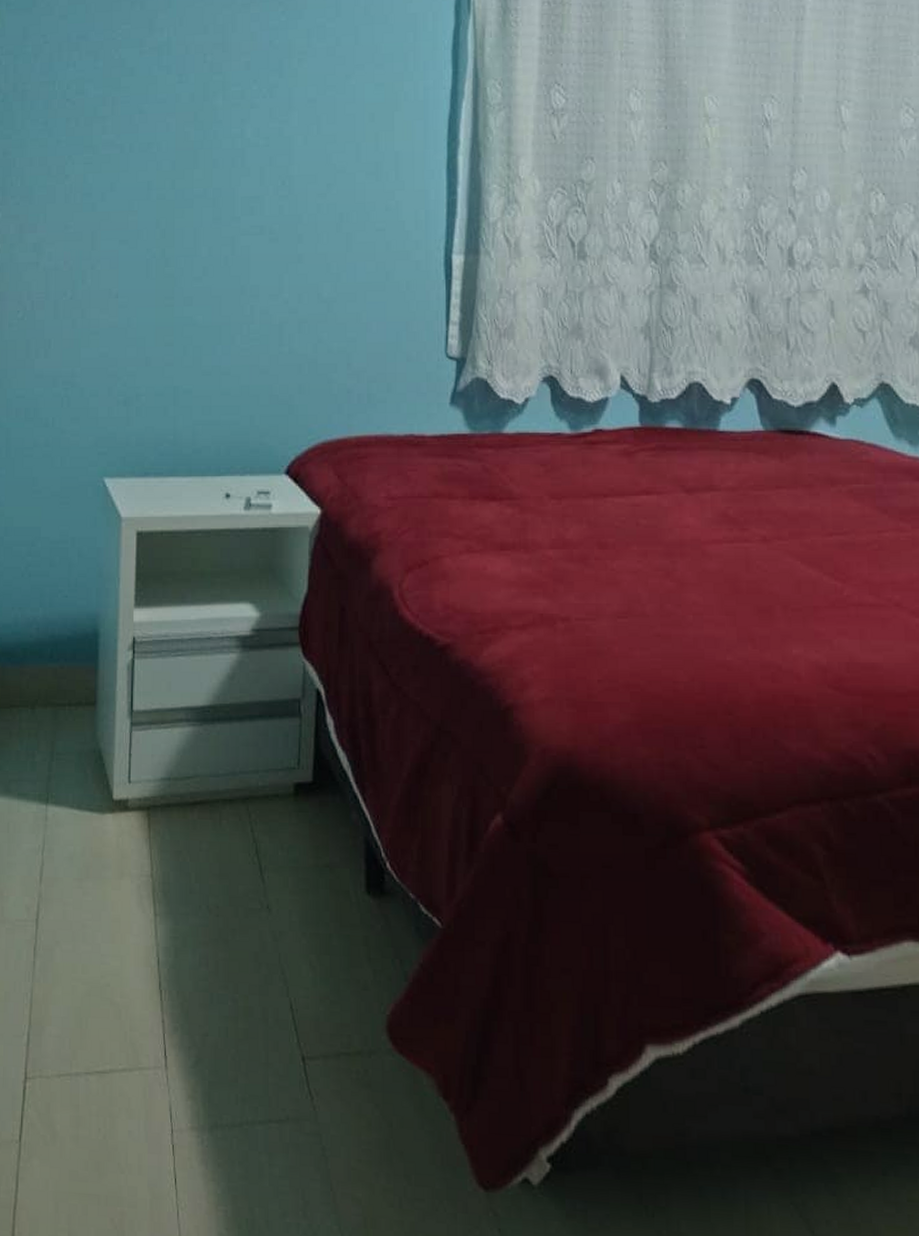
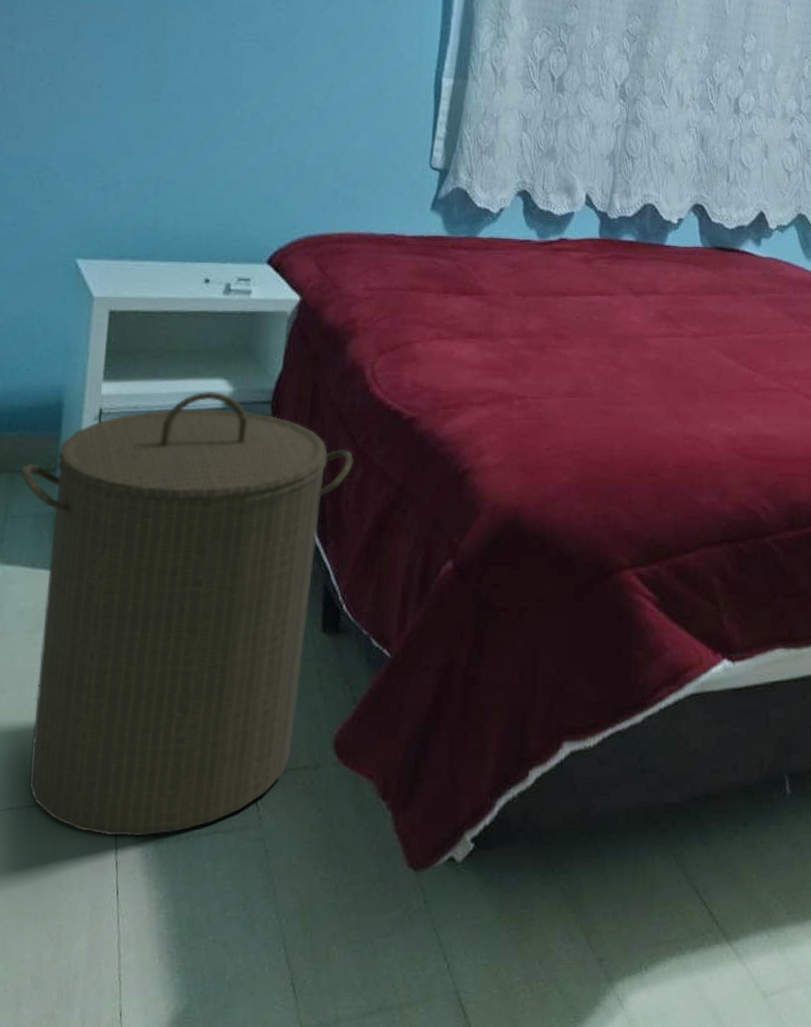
laundry hamper: none [62,618,387,1118] -> present [19,392,353,837]

